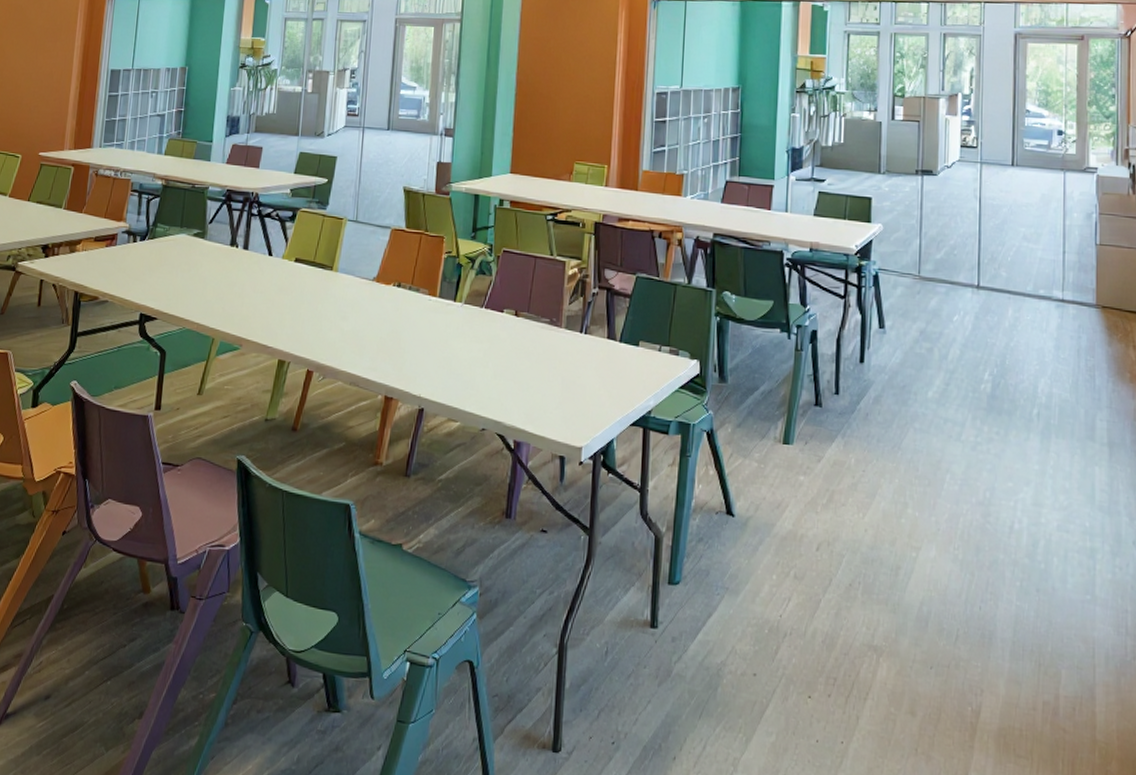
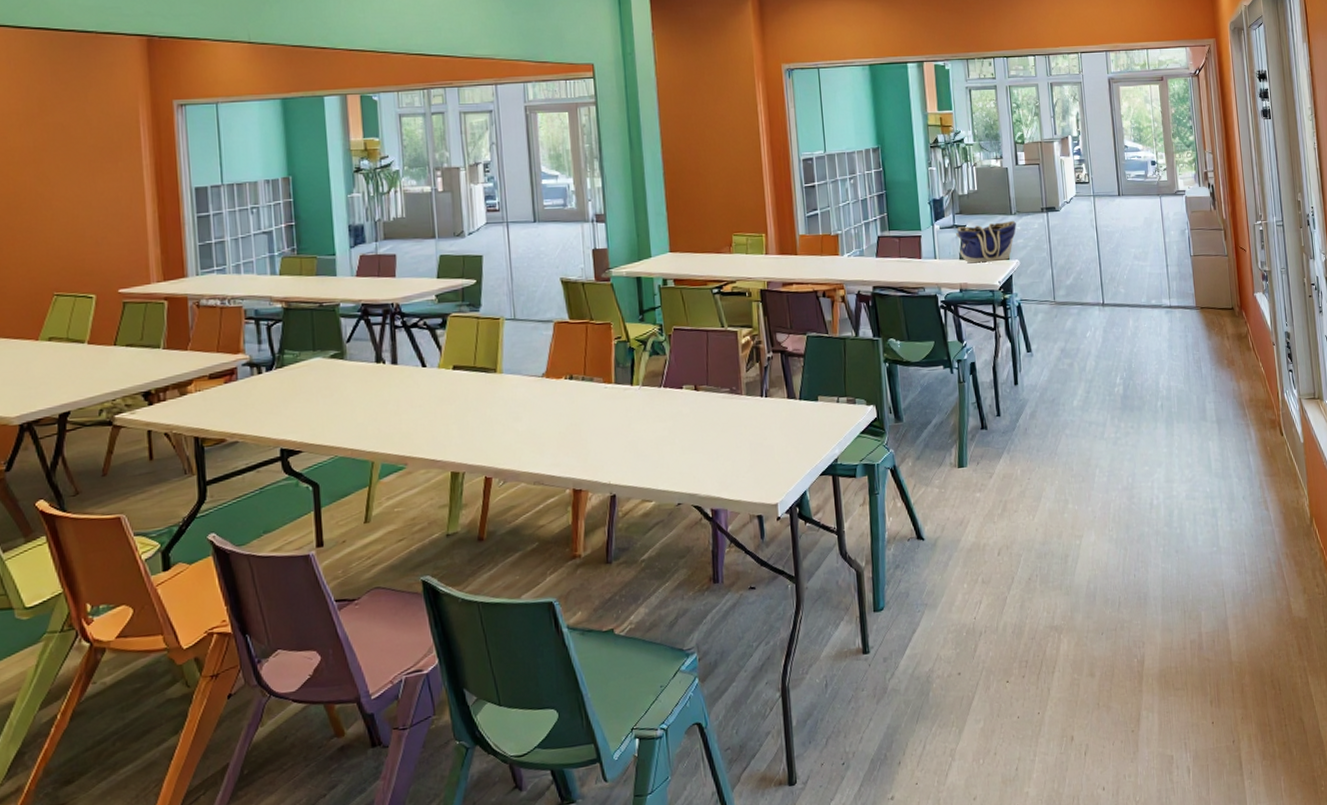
tote bag: none [812,180,884,224] -> present [955,220,1017,264]

